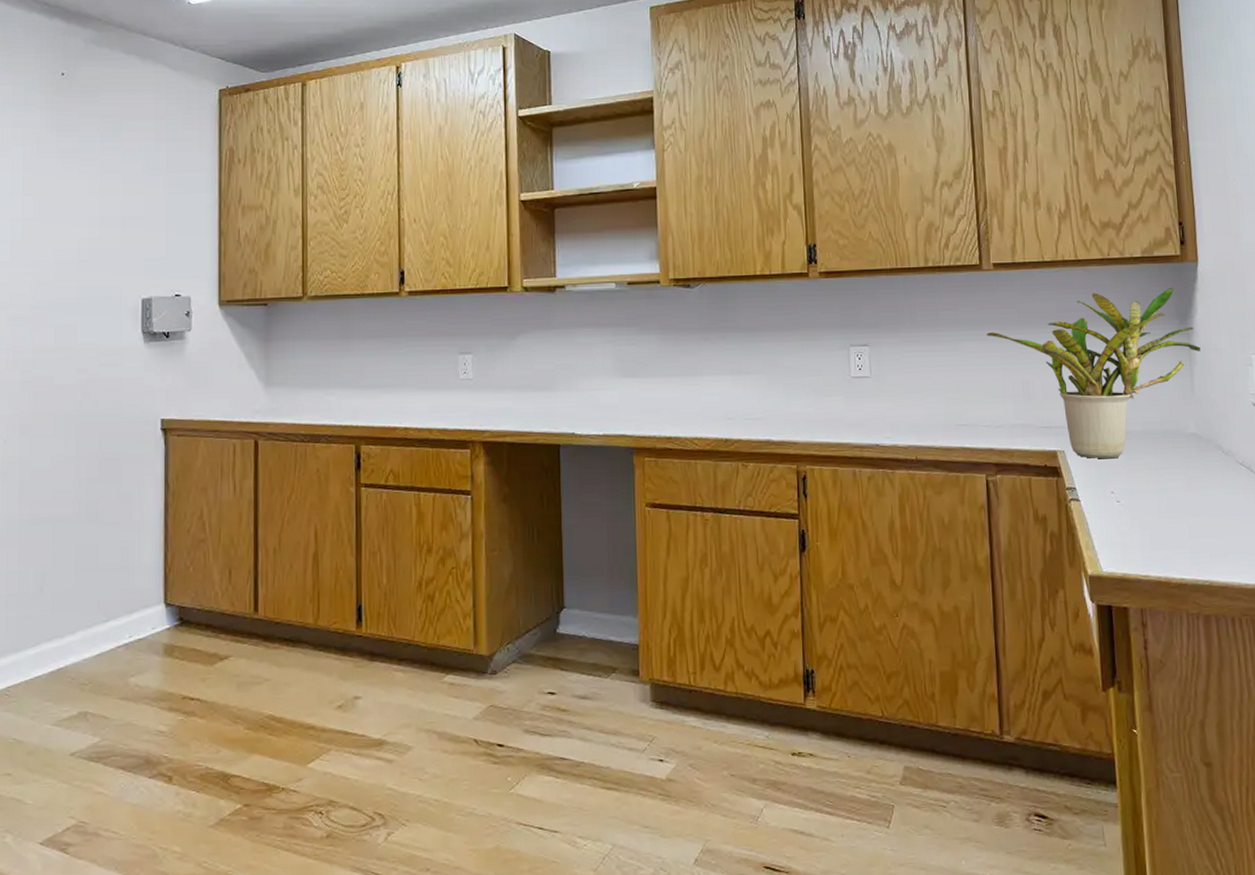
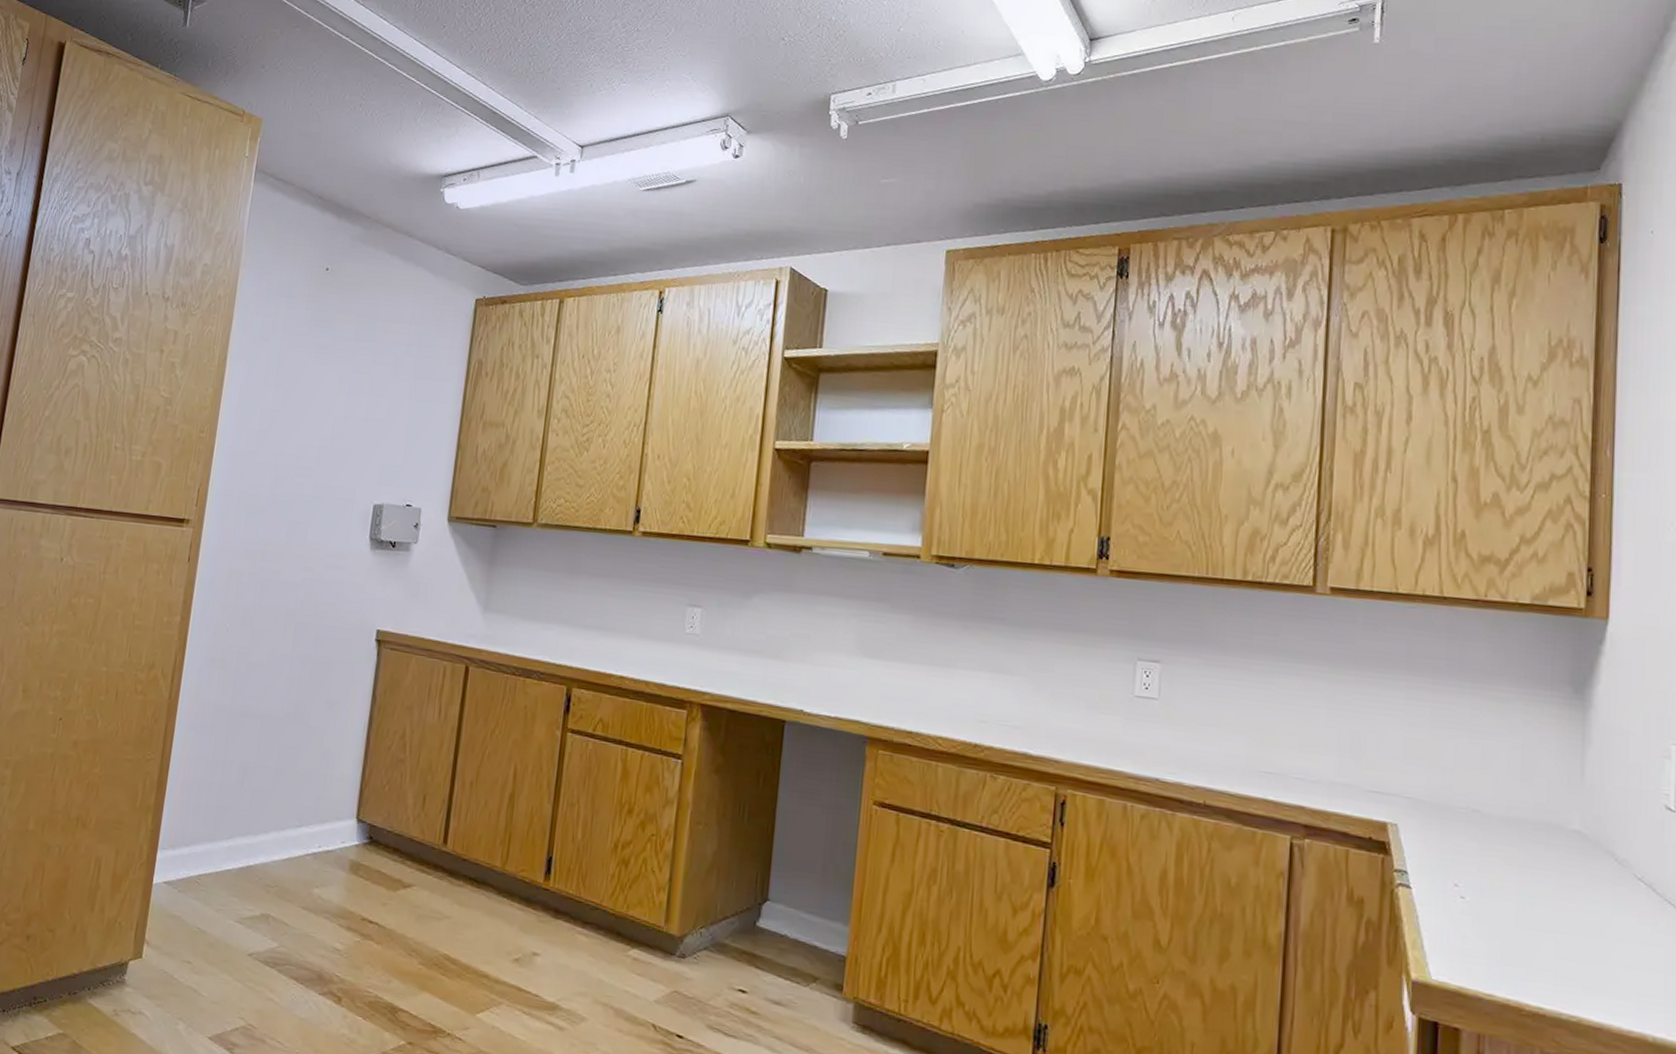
potted plant: present [987,287,1201,459] -> none [1312,639,1599,845]

